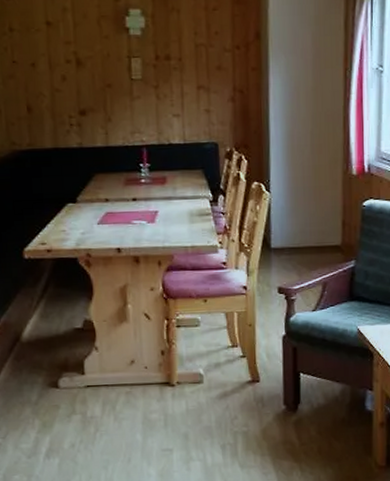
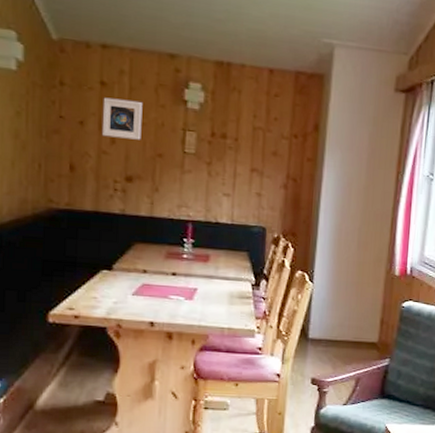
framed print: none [50,35,90,75] -> present [101,97,143,140]

